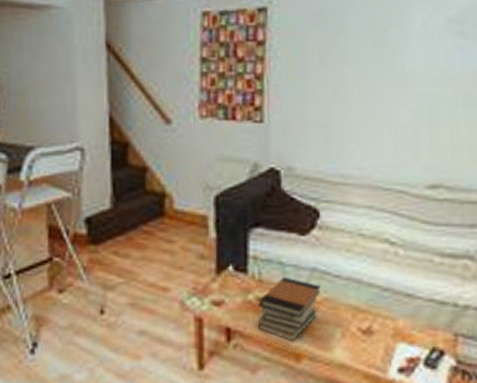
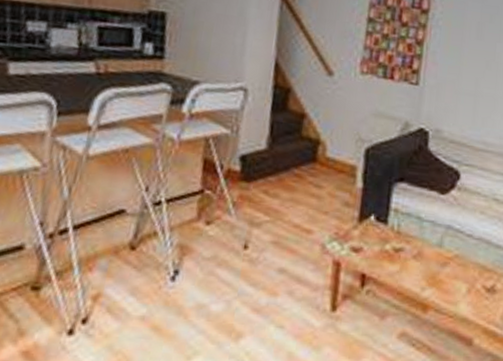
book stack: present [257,277,321,342] -> none [391,231,453,293]

